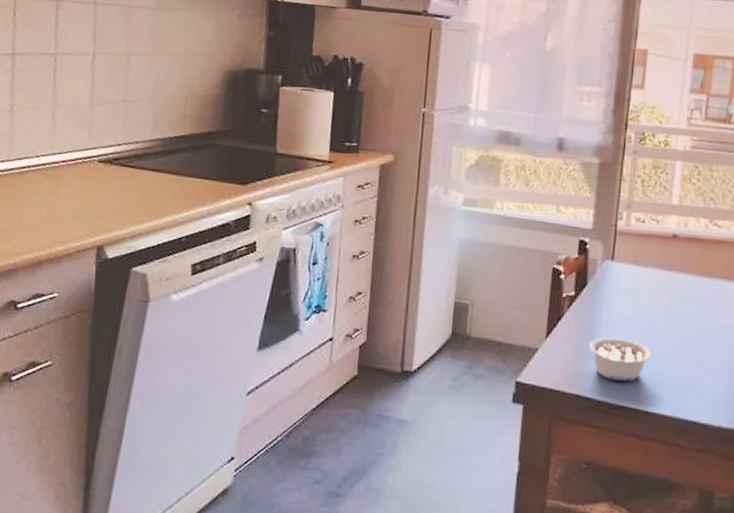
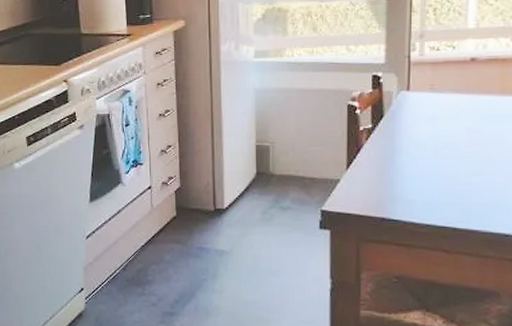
legume: present [589,337,652,382] -> none [391,162,456,202]

